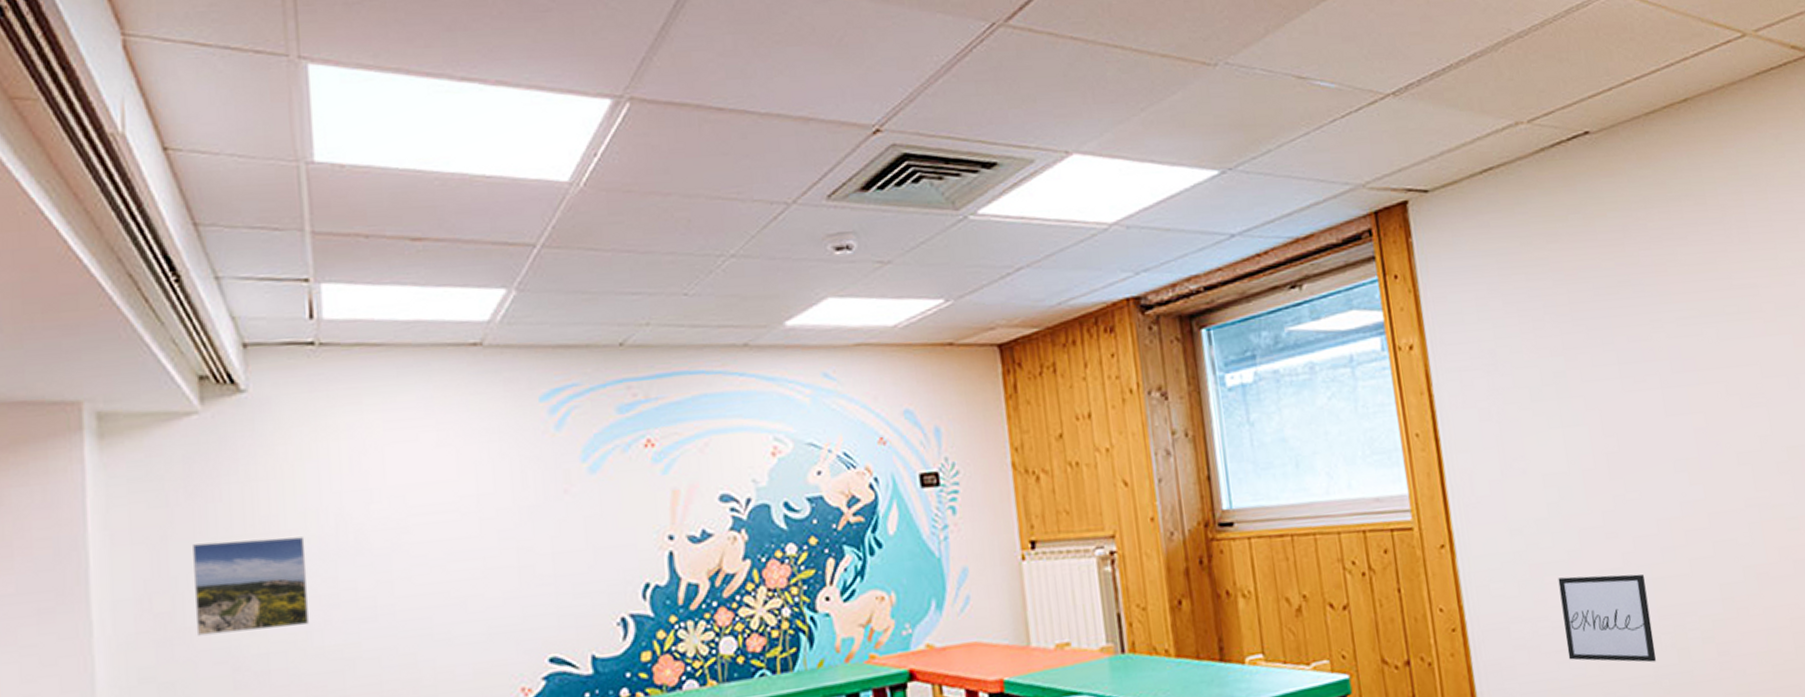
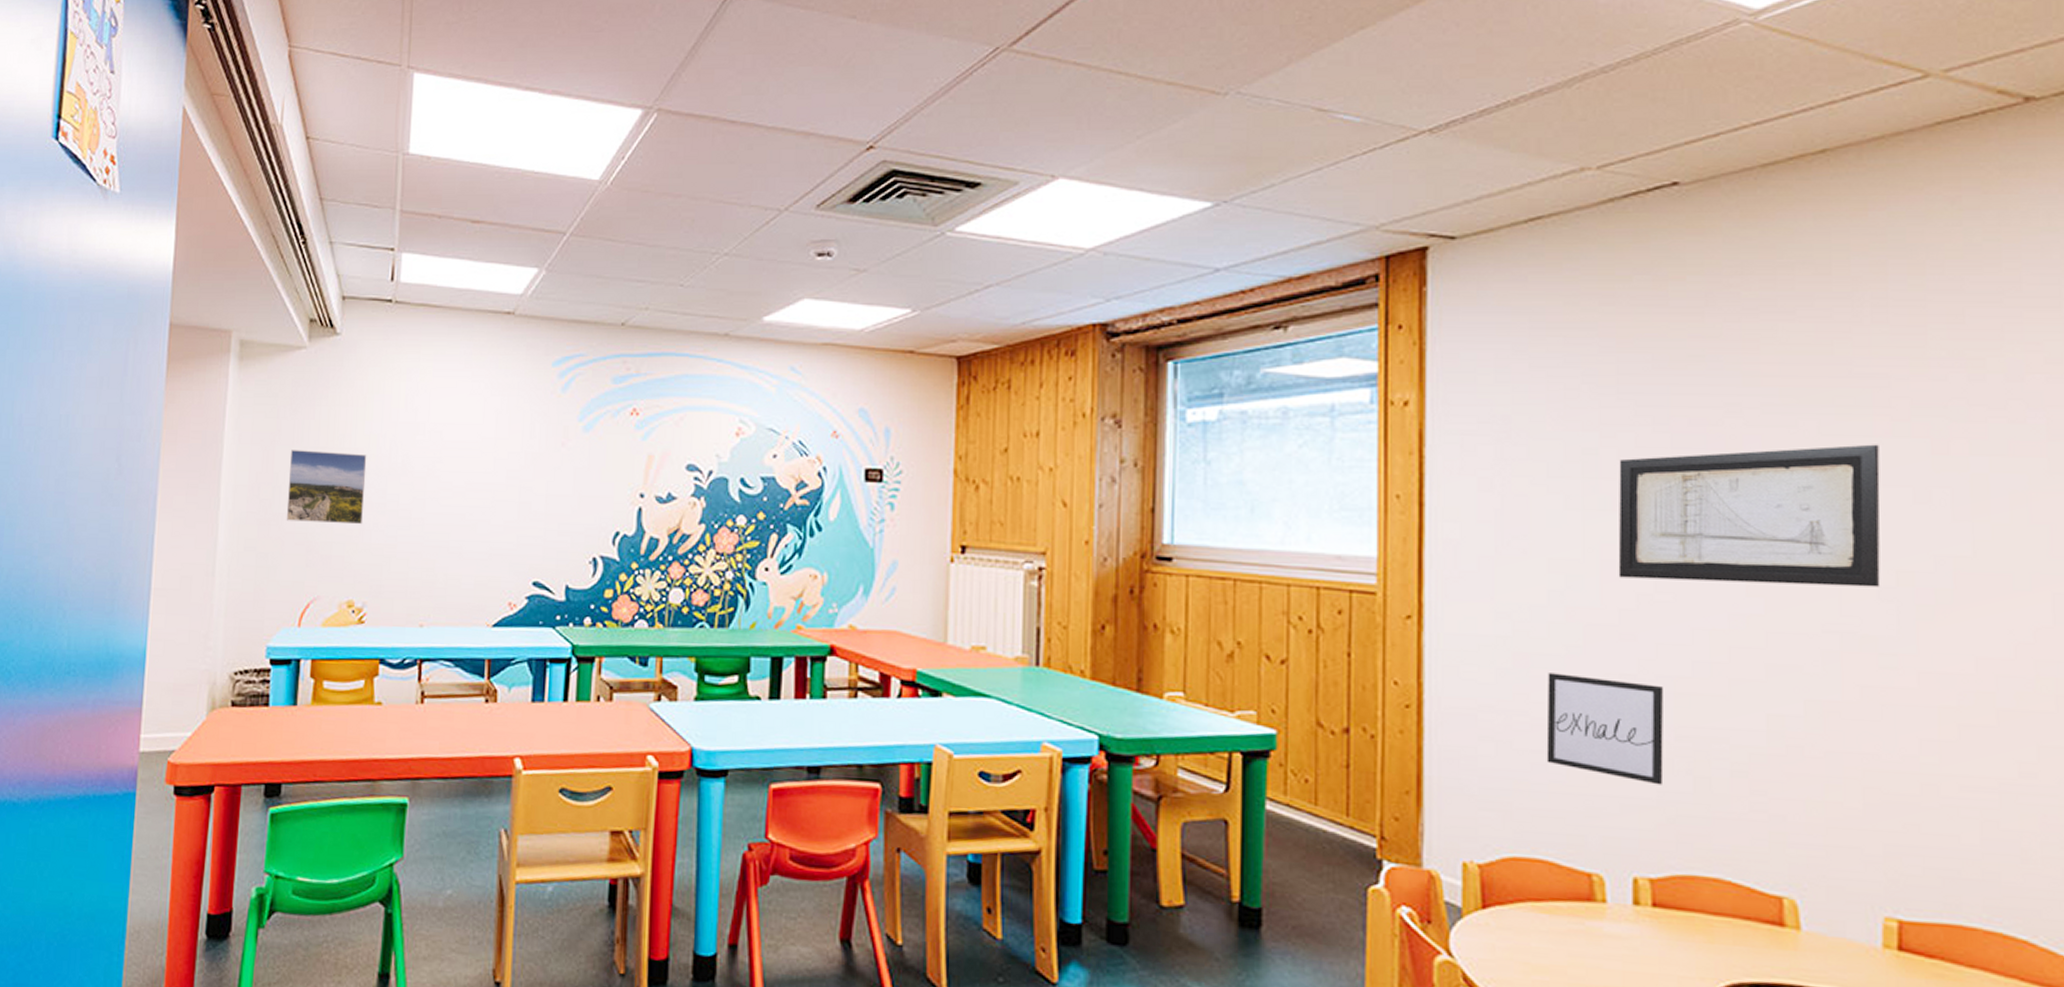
wall art: none [1582,343,1778,484] -> present [1618,444,1881,587]

